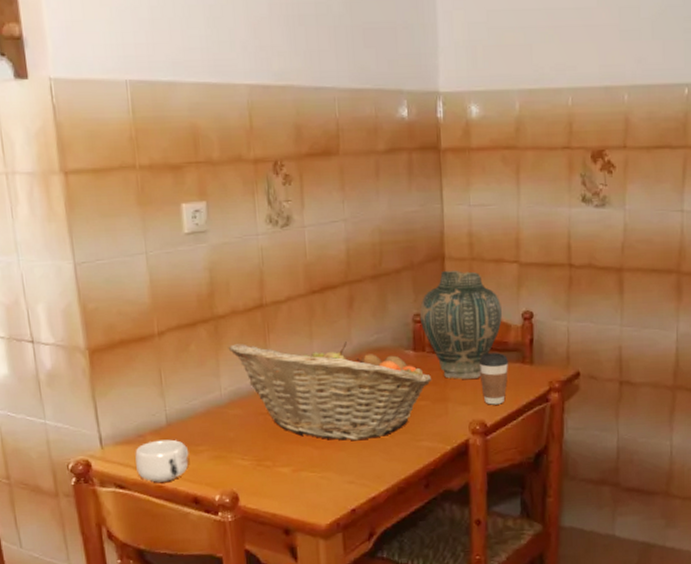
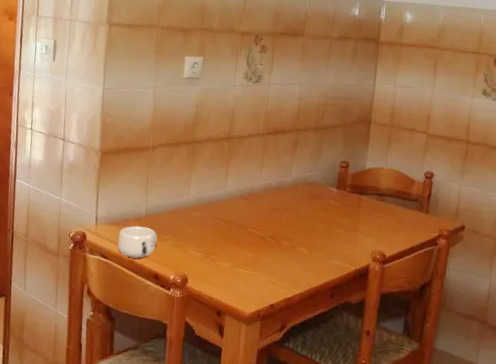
fruit basket: present [228,342,432,441] -> none [200,163,348,252]
vase: present [419,270,502,379] -> none [345,131,410,218]
coffee cup: present [478,353,509,405] -> none [385,199,410,241]

